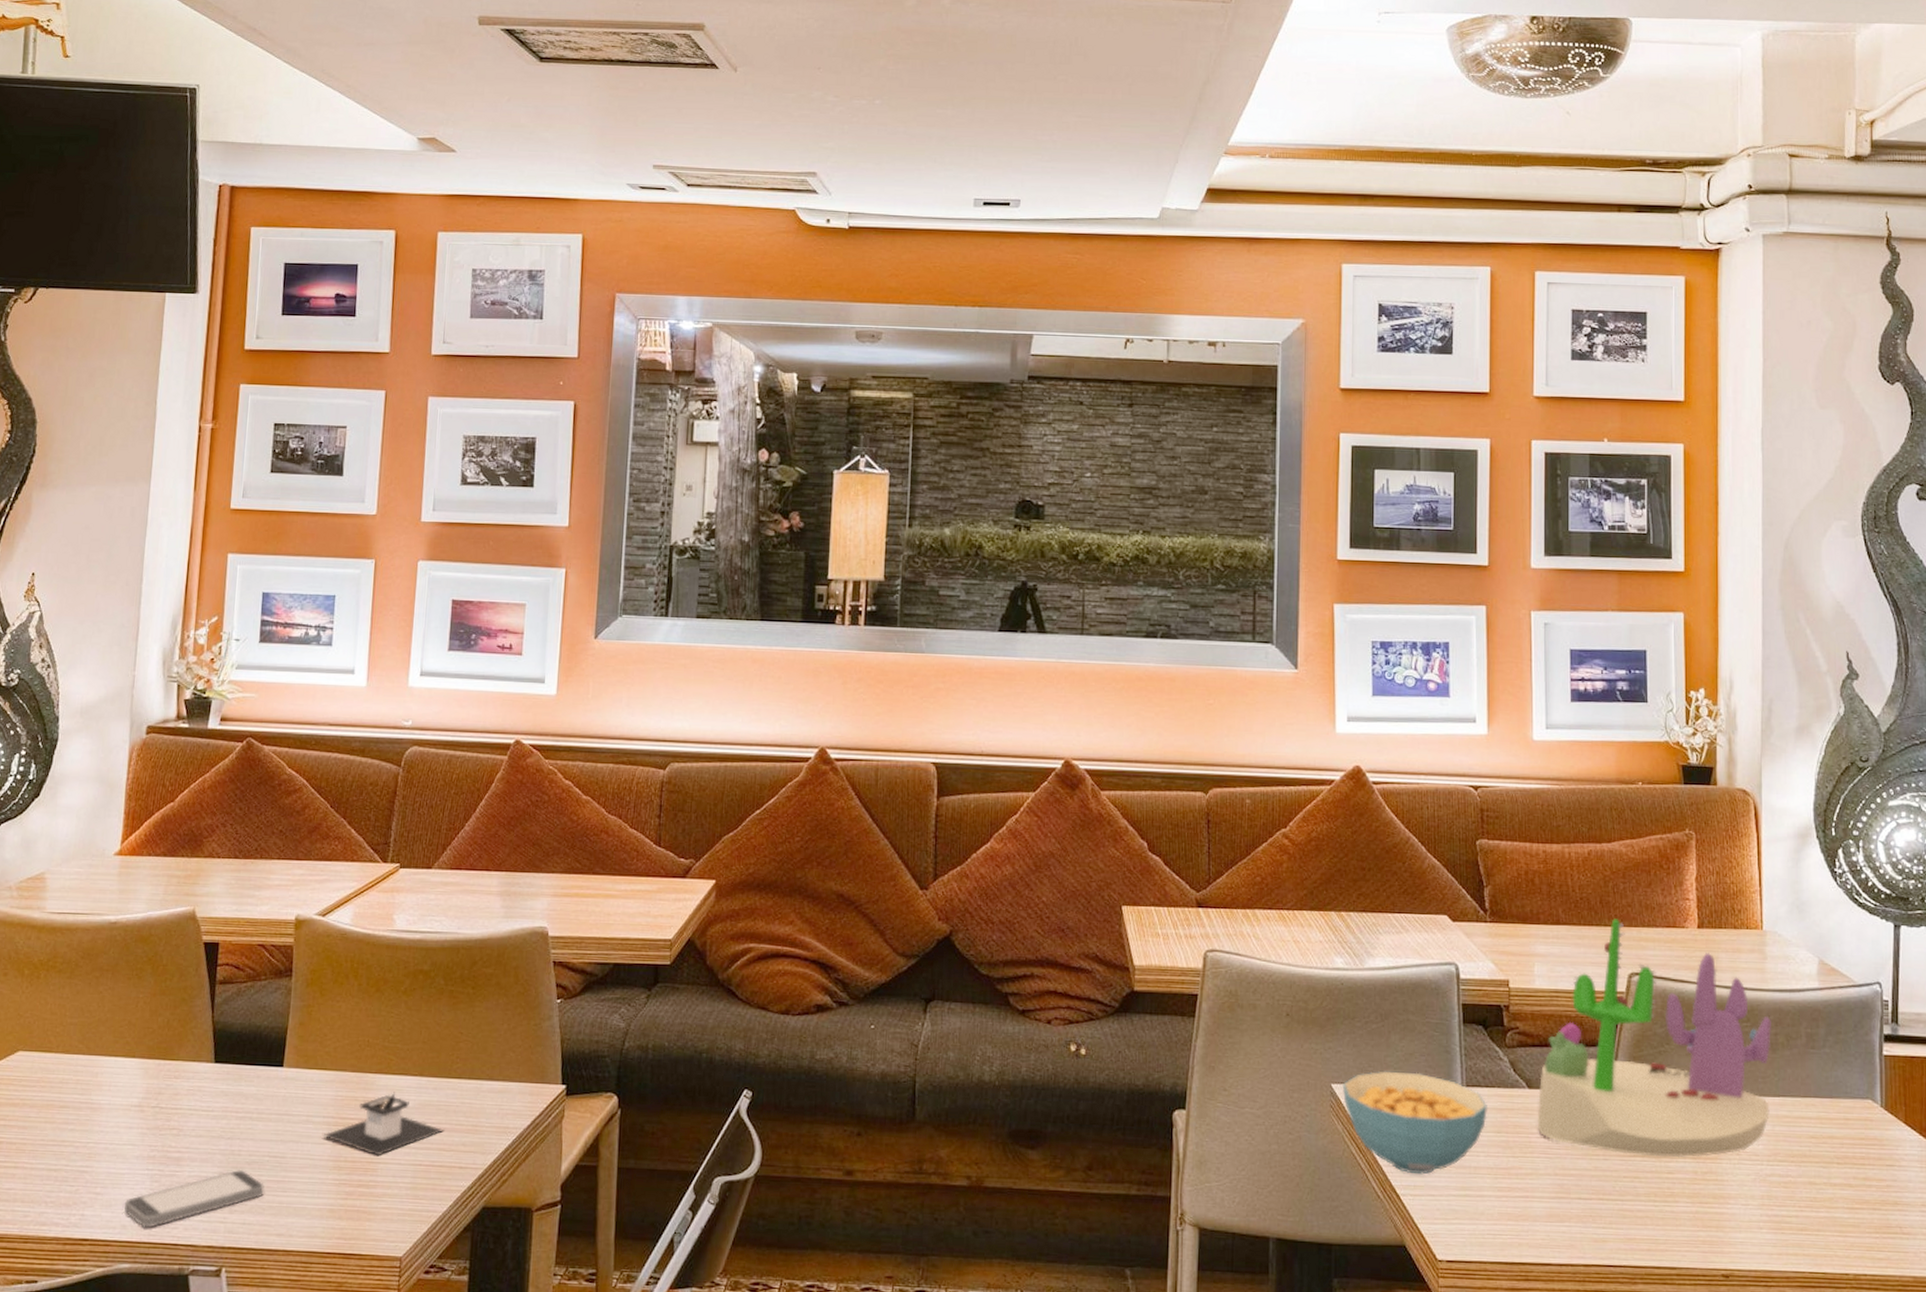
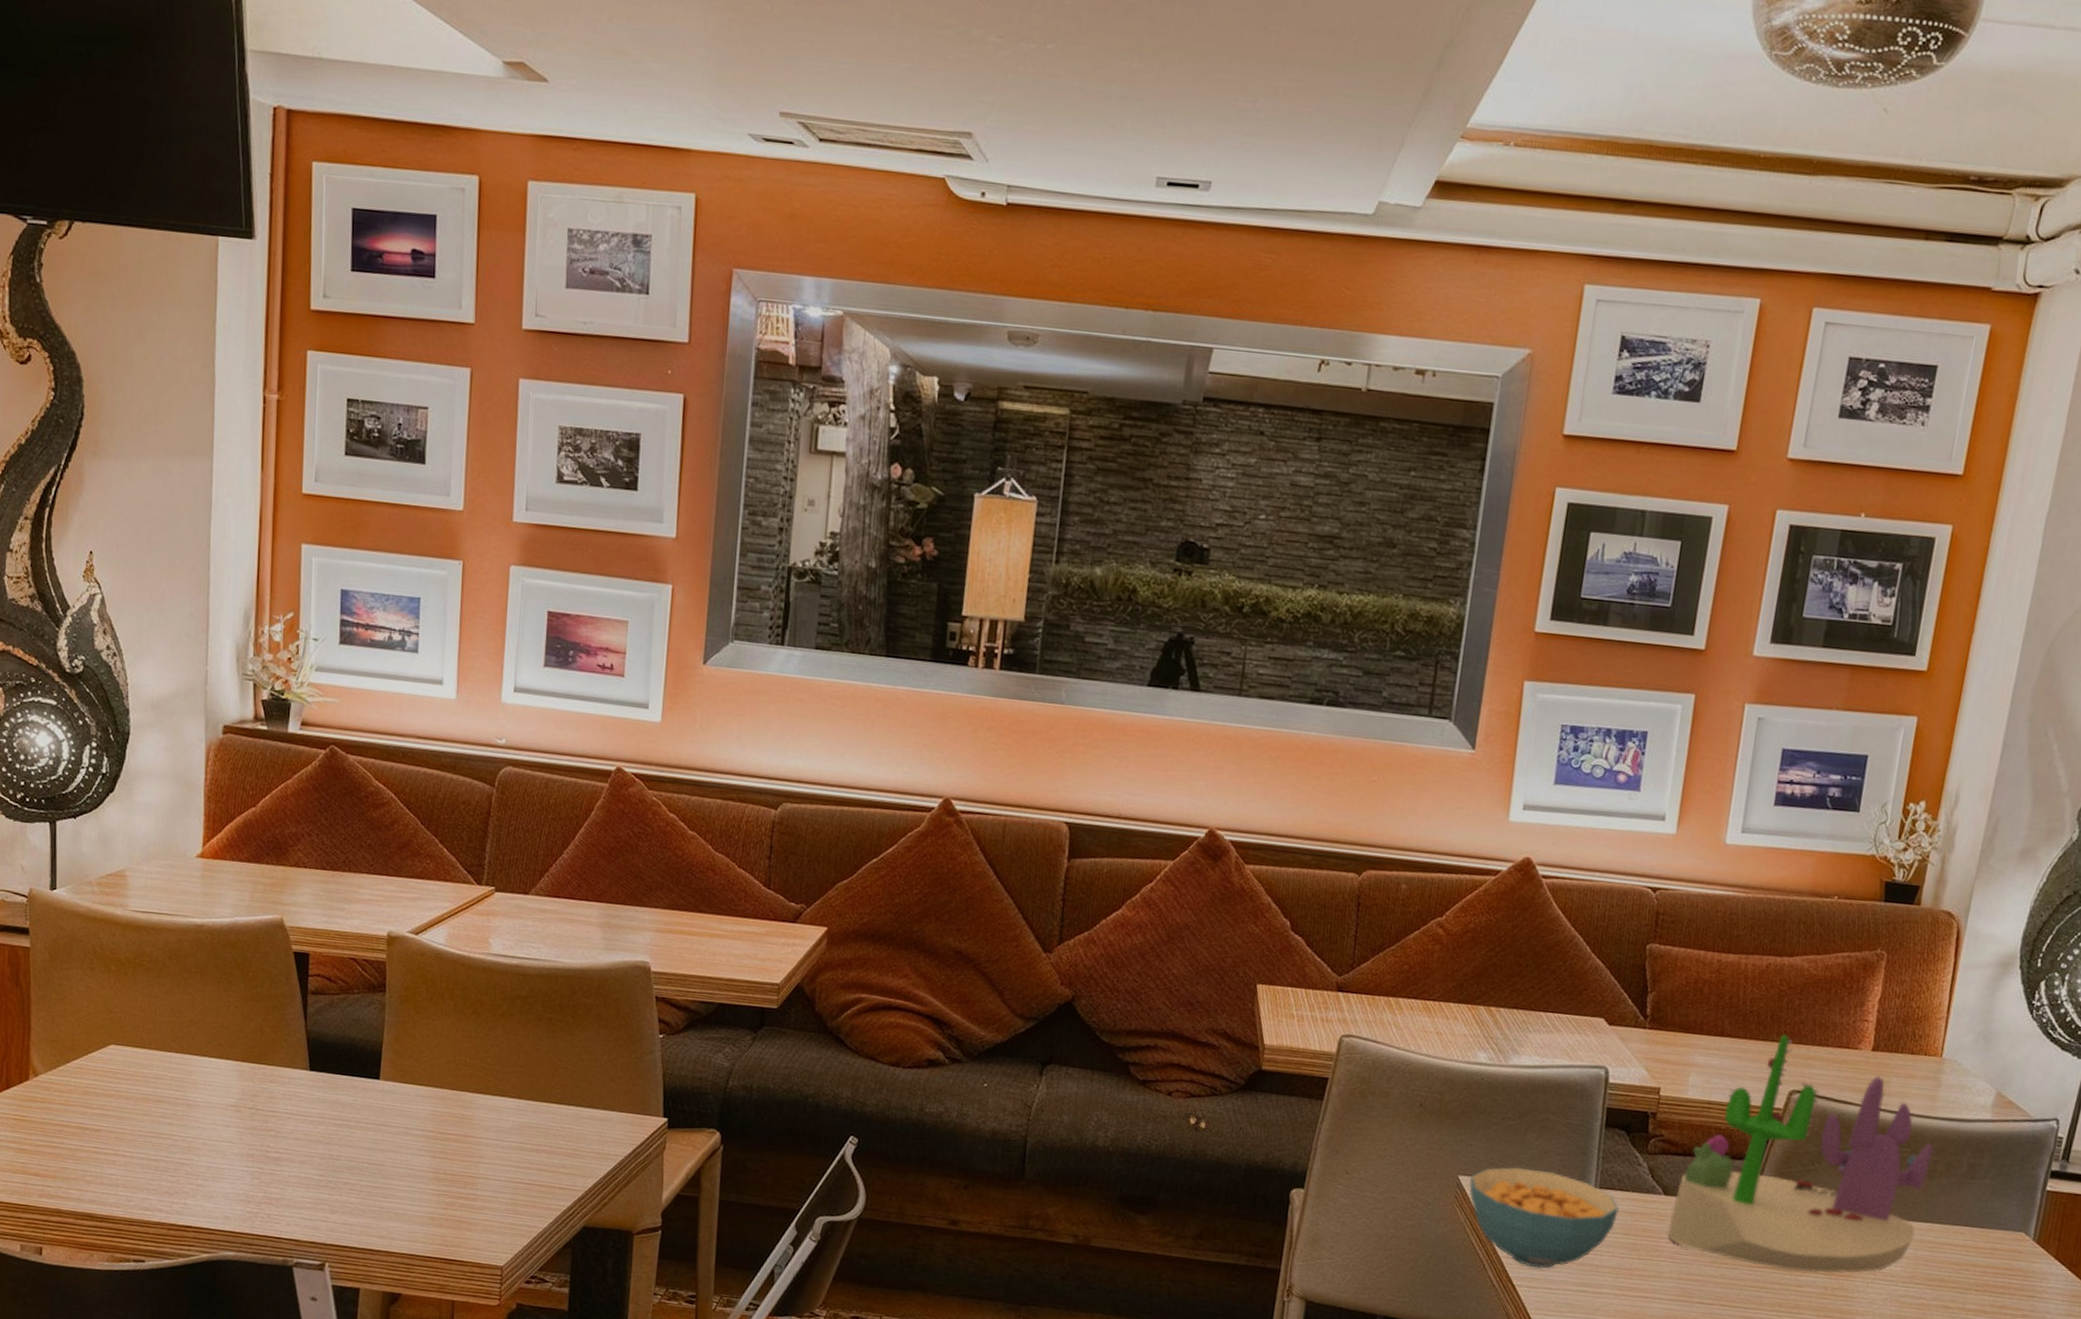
smartphone: present [123,1169,264,1228] -> none [225,1173,364,1221]
architectural model: present [322,1092,444,1156] -> none [420,1111,544,1172]

